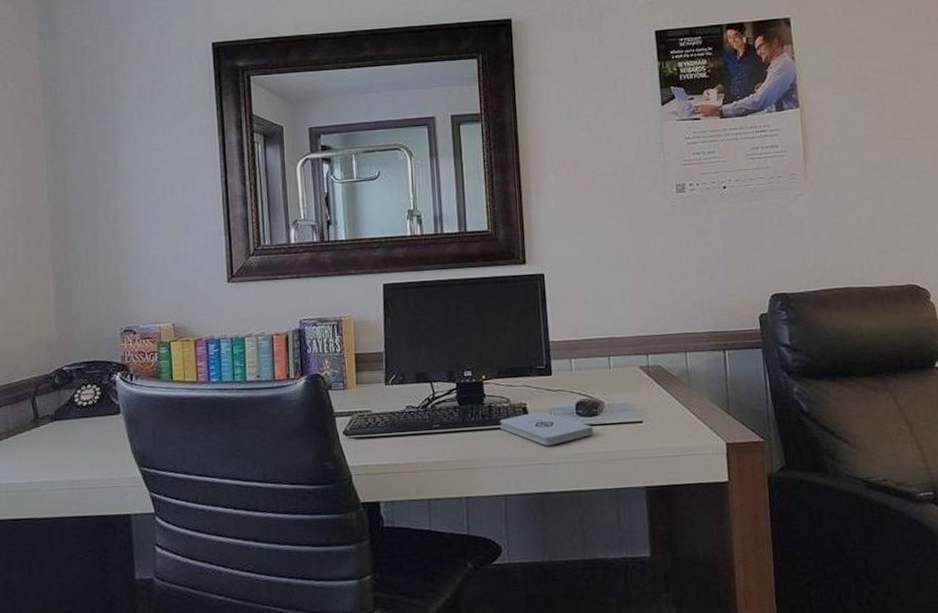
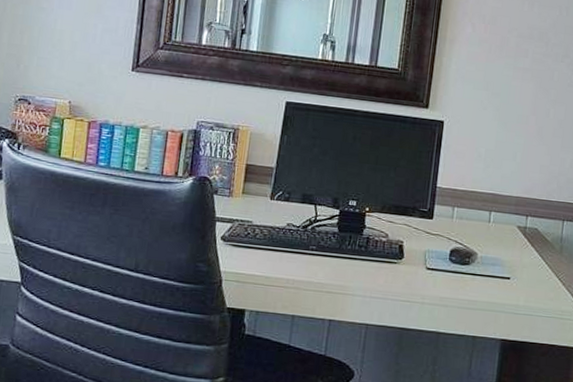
notepad: present [500,411,593,446] -> none [374,250,462,286]

